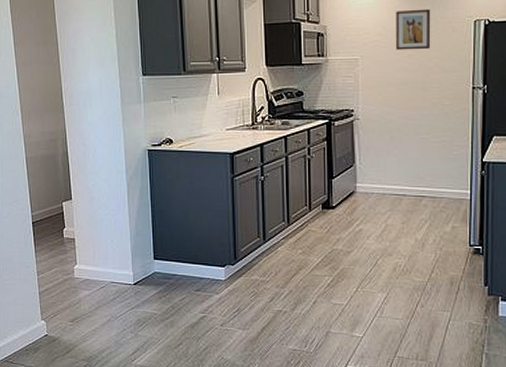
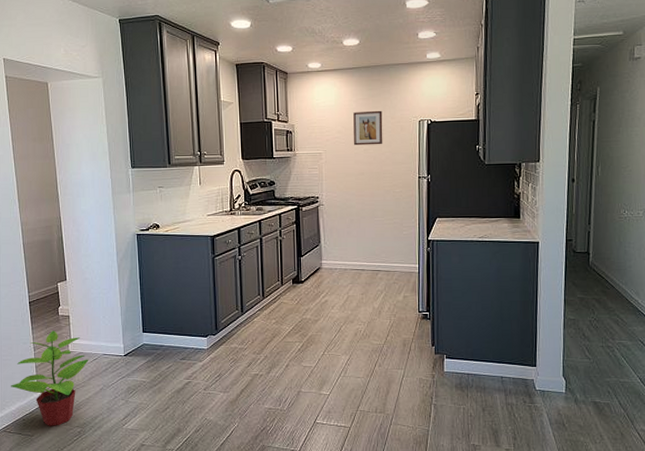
potted plant: none [13,254,96,359] -> present [11,331,89,426]

